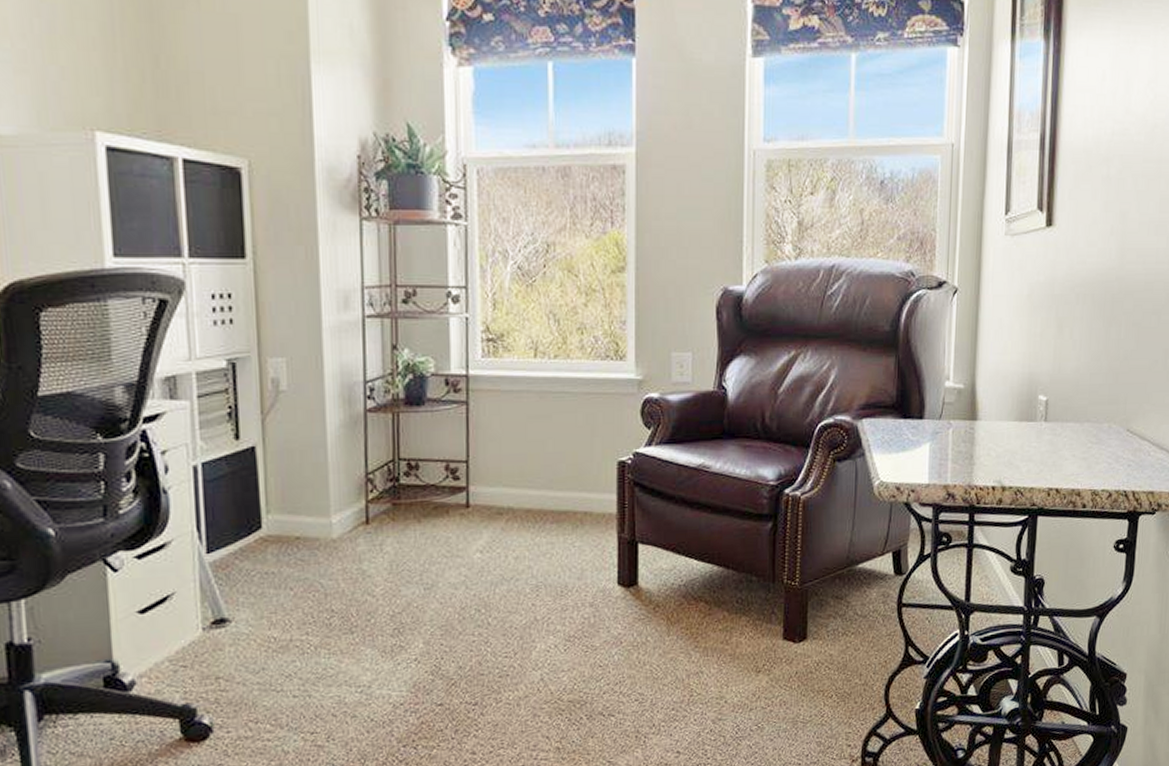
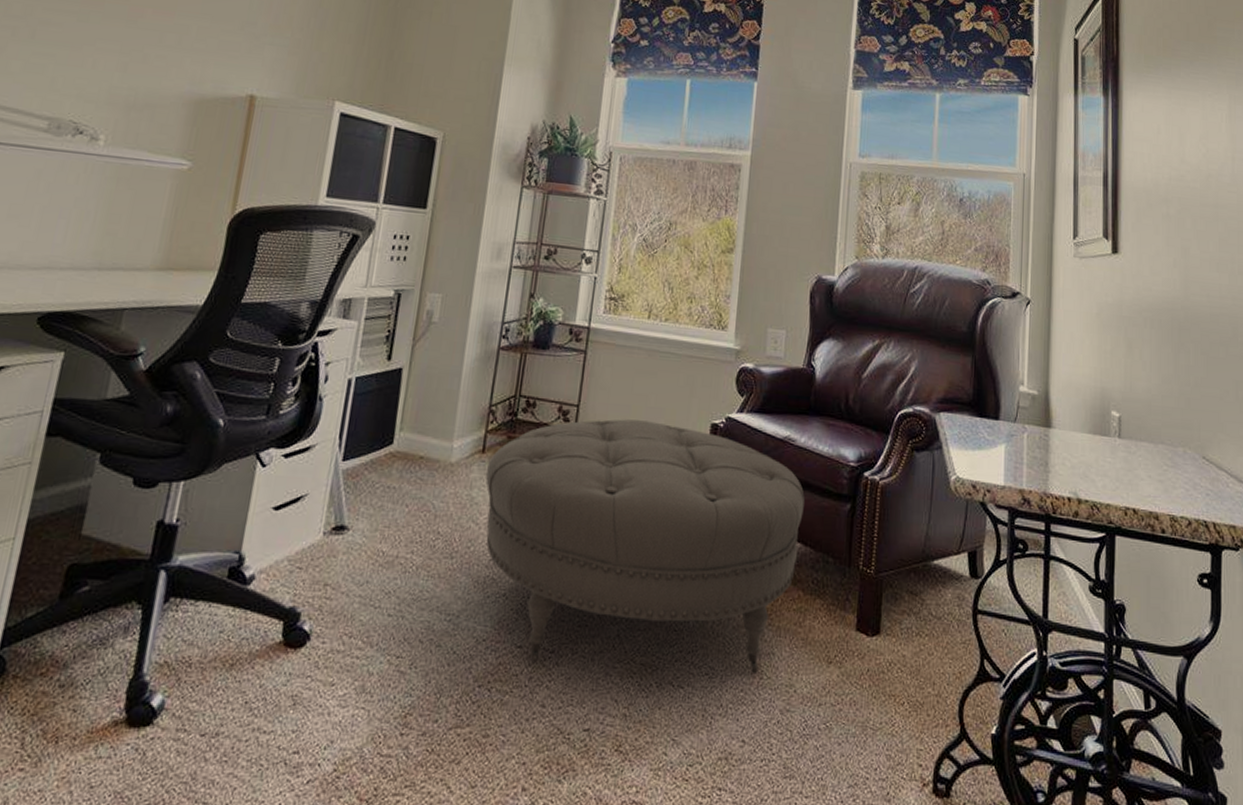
ottoman: none [375,467,724,718] -> present [486,419,805,675]

